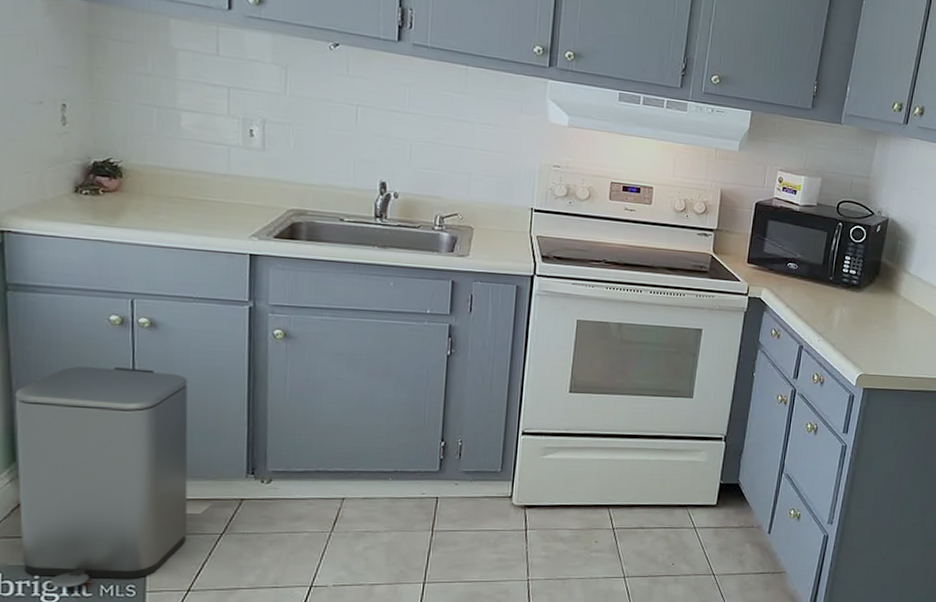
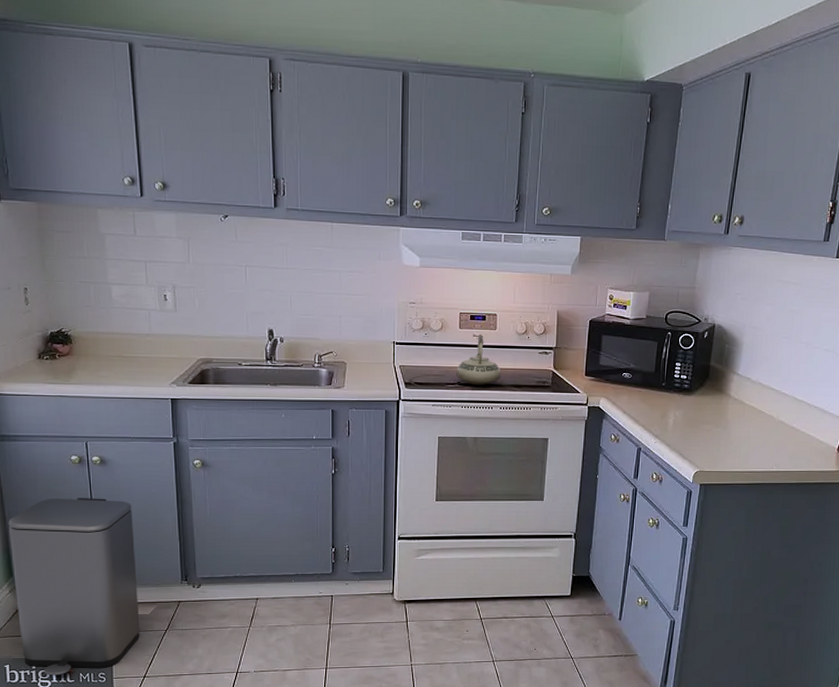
teakettle: none [601,208,654,266] -> present [455,335,501,386]

